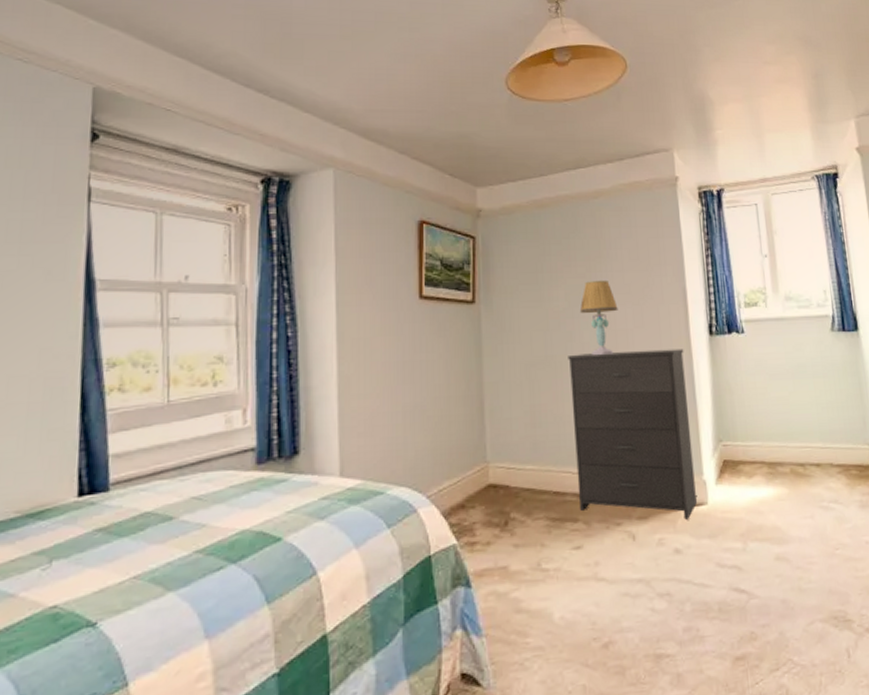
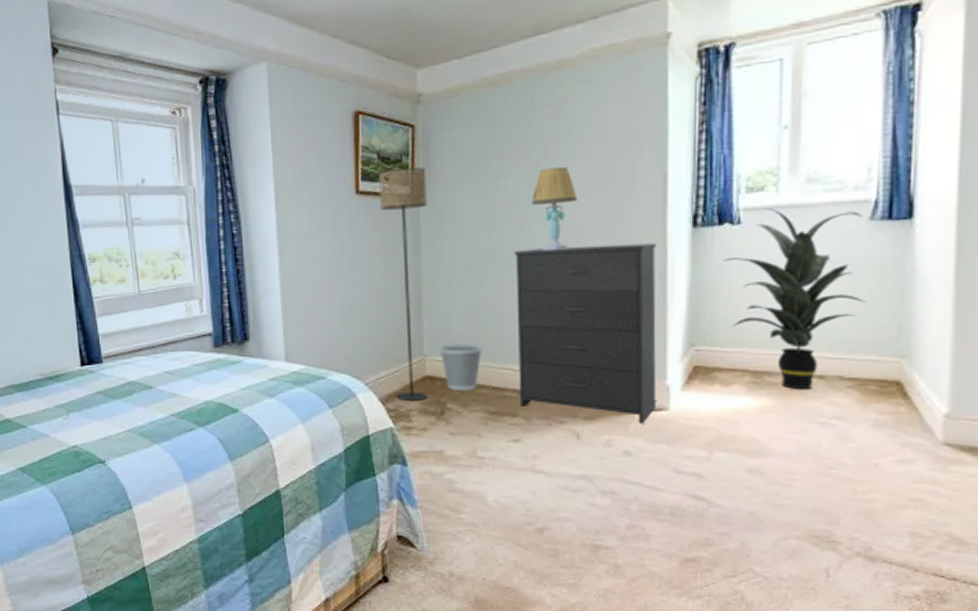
floor lamp: none [442,275,491,514] -> present [379,167,427,402]
wastebasket: none [501,447,543,499] -> present [439,343,483,391]
indoor plant: none [735,320,839,478] -> present [723,208,867,391]

